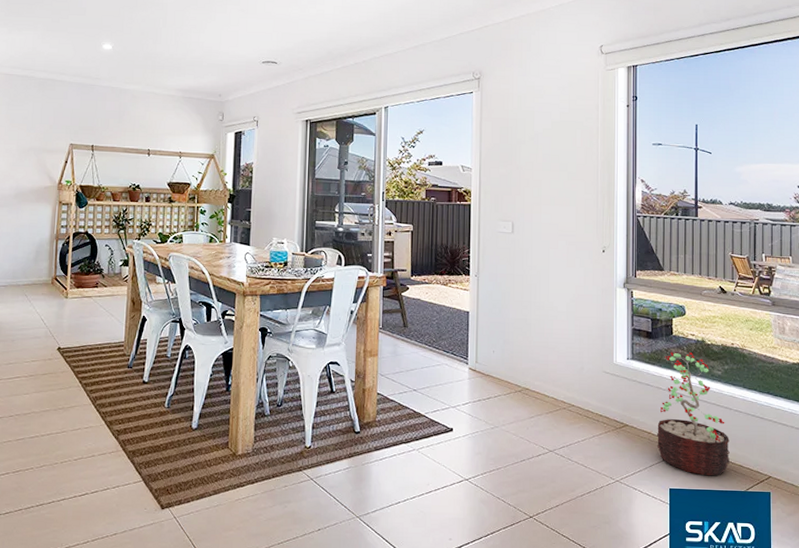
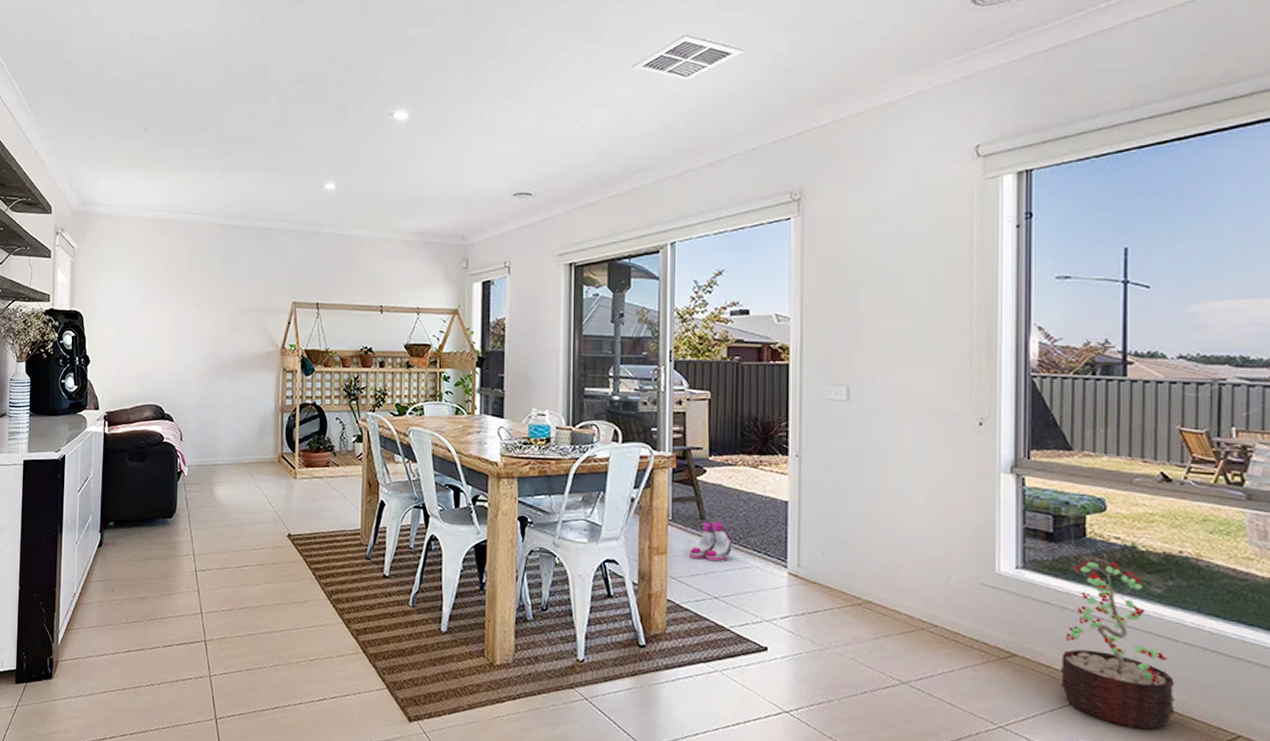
boots: none [395,329,428,361] -> present [690,521,733,562]

